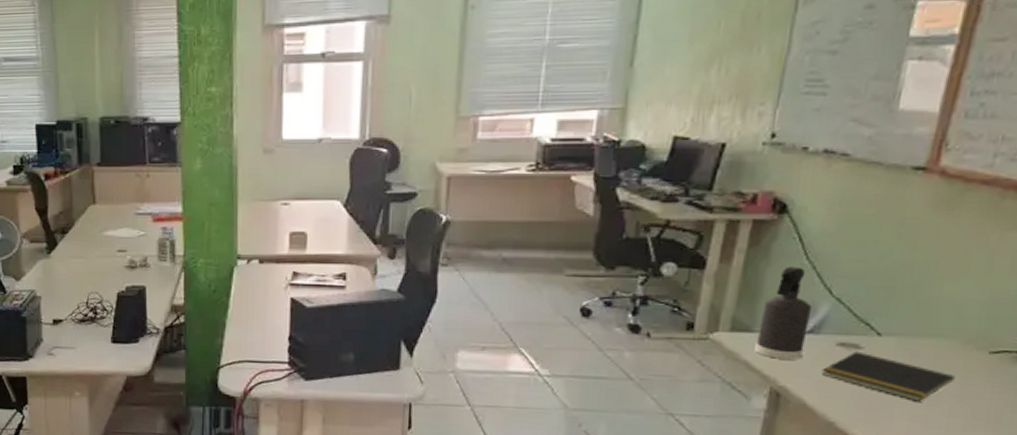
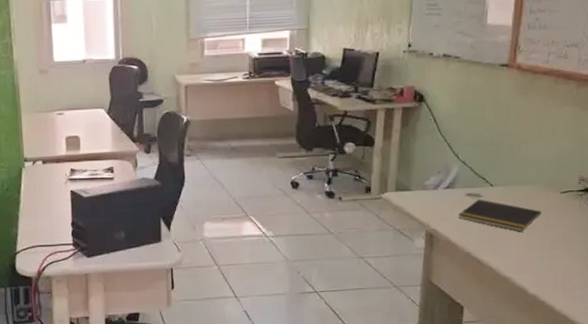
spray bottle: present [755,266,813,360] -> none [413,140,448,209]

